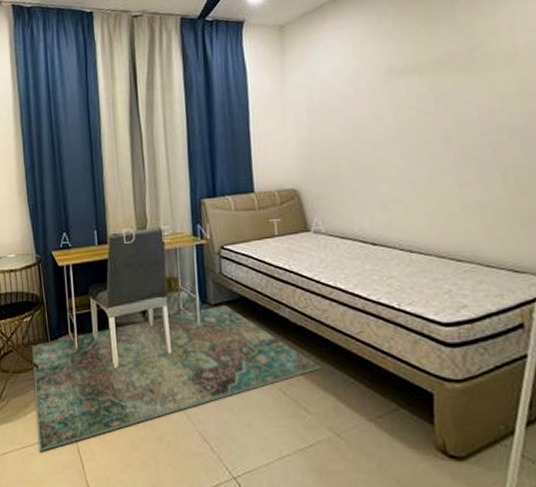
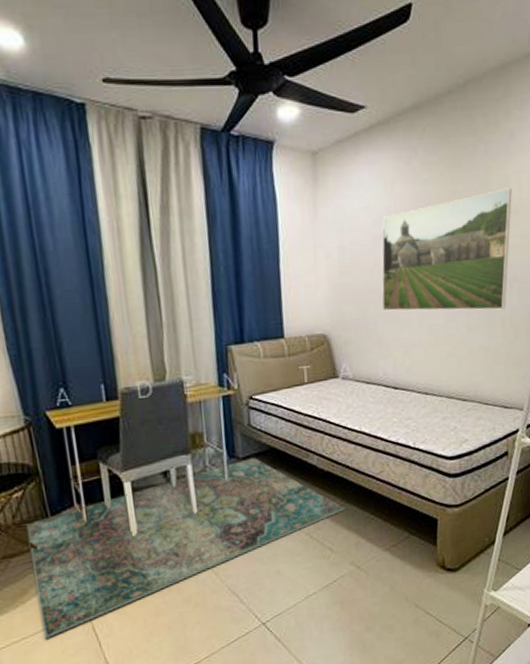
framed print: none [352,36,506,166] -> present [382,188,512,311]

